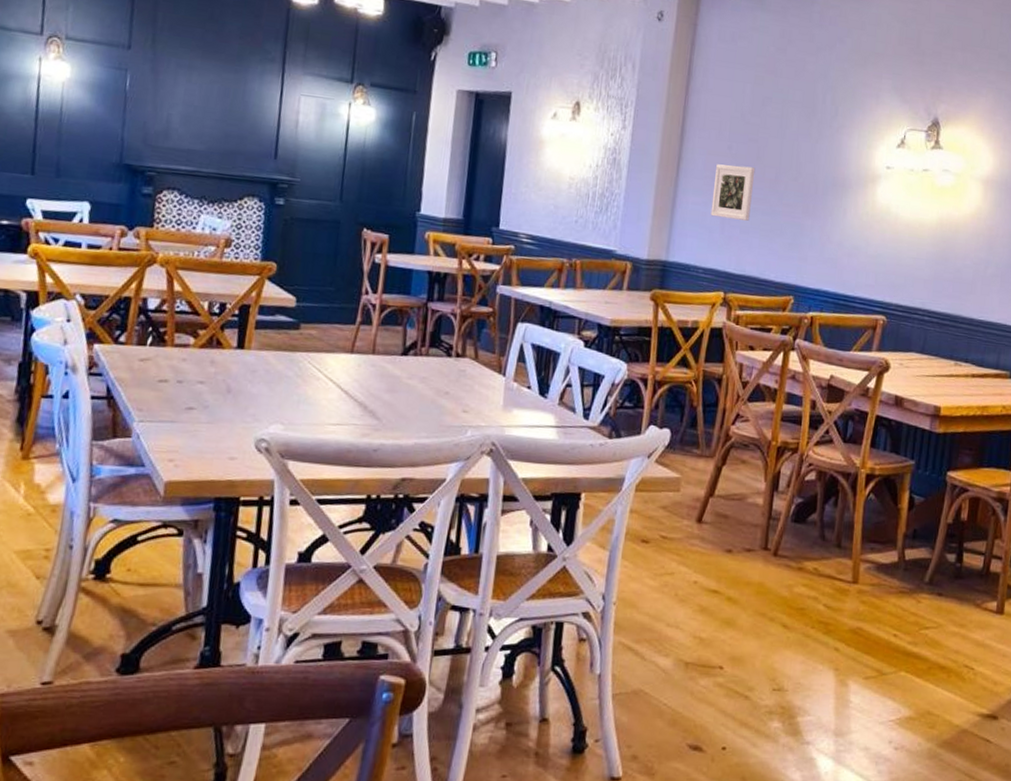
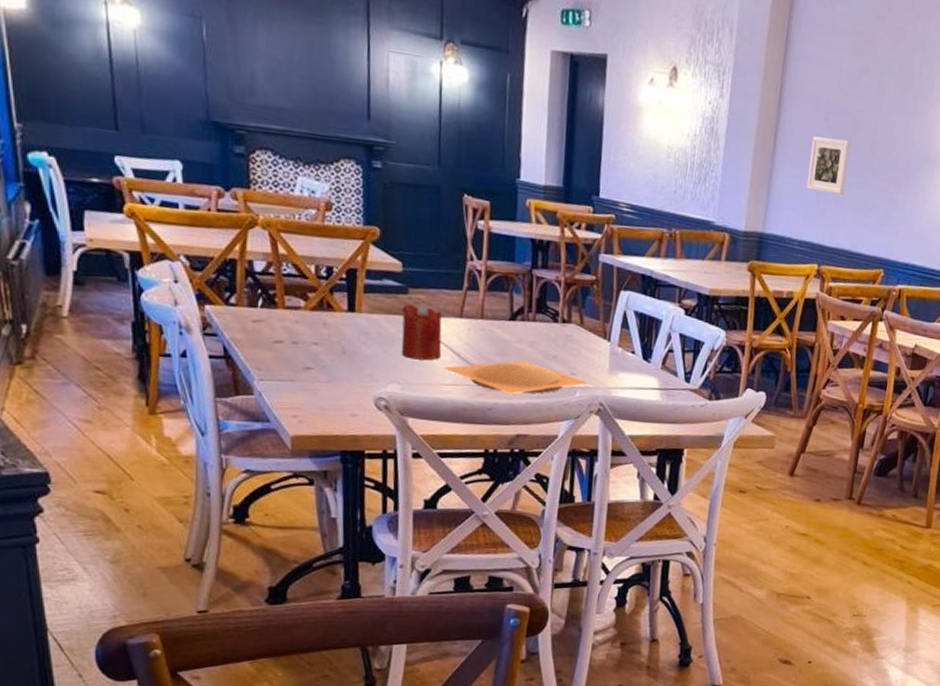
candle: none [287,338,332,399] -> present [401,302,442,361]
plate: none [329,396,483,434] -> present [442,359,591,394]

